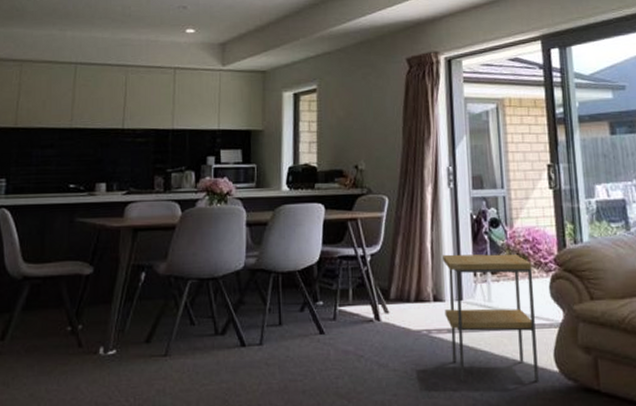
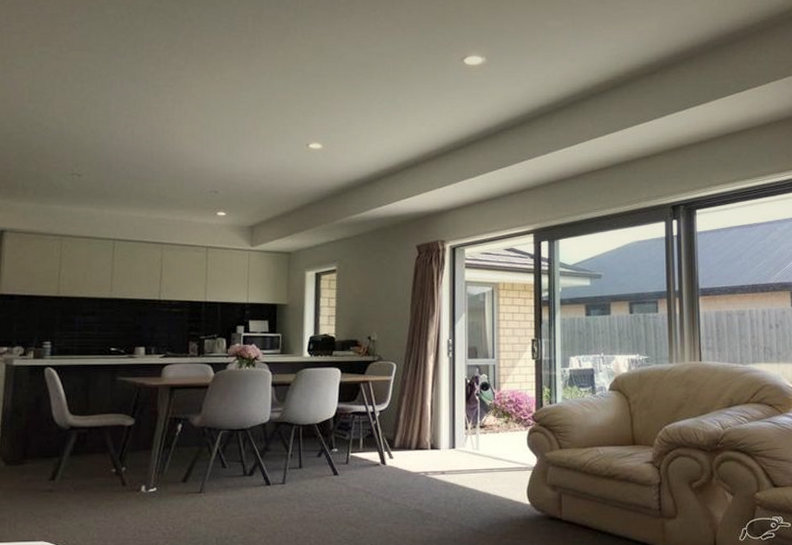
side table: present [443,254,539,382] -> none [440,411,514,513]

